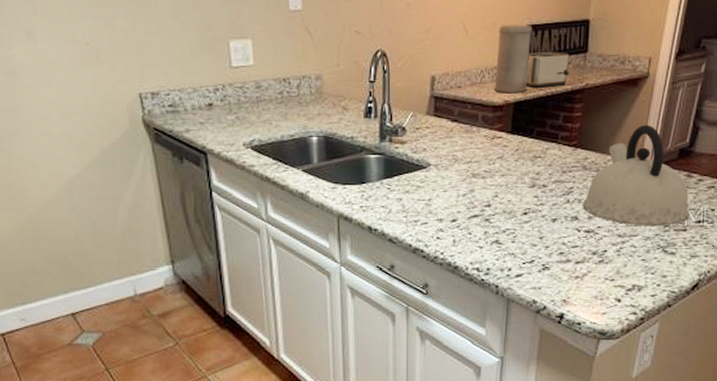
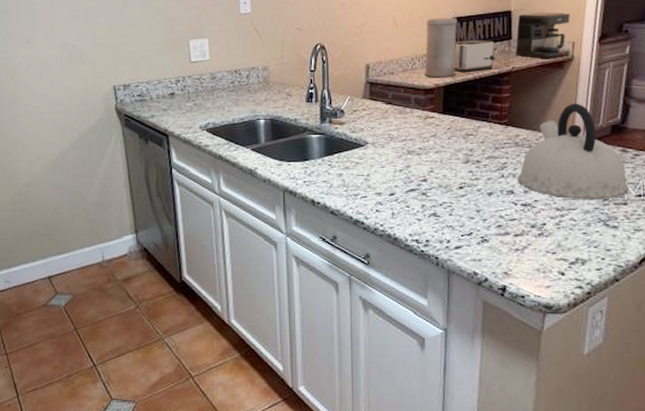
coffee maker: none [590,22,649,76] -> present [515,12,570,59]

